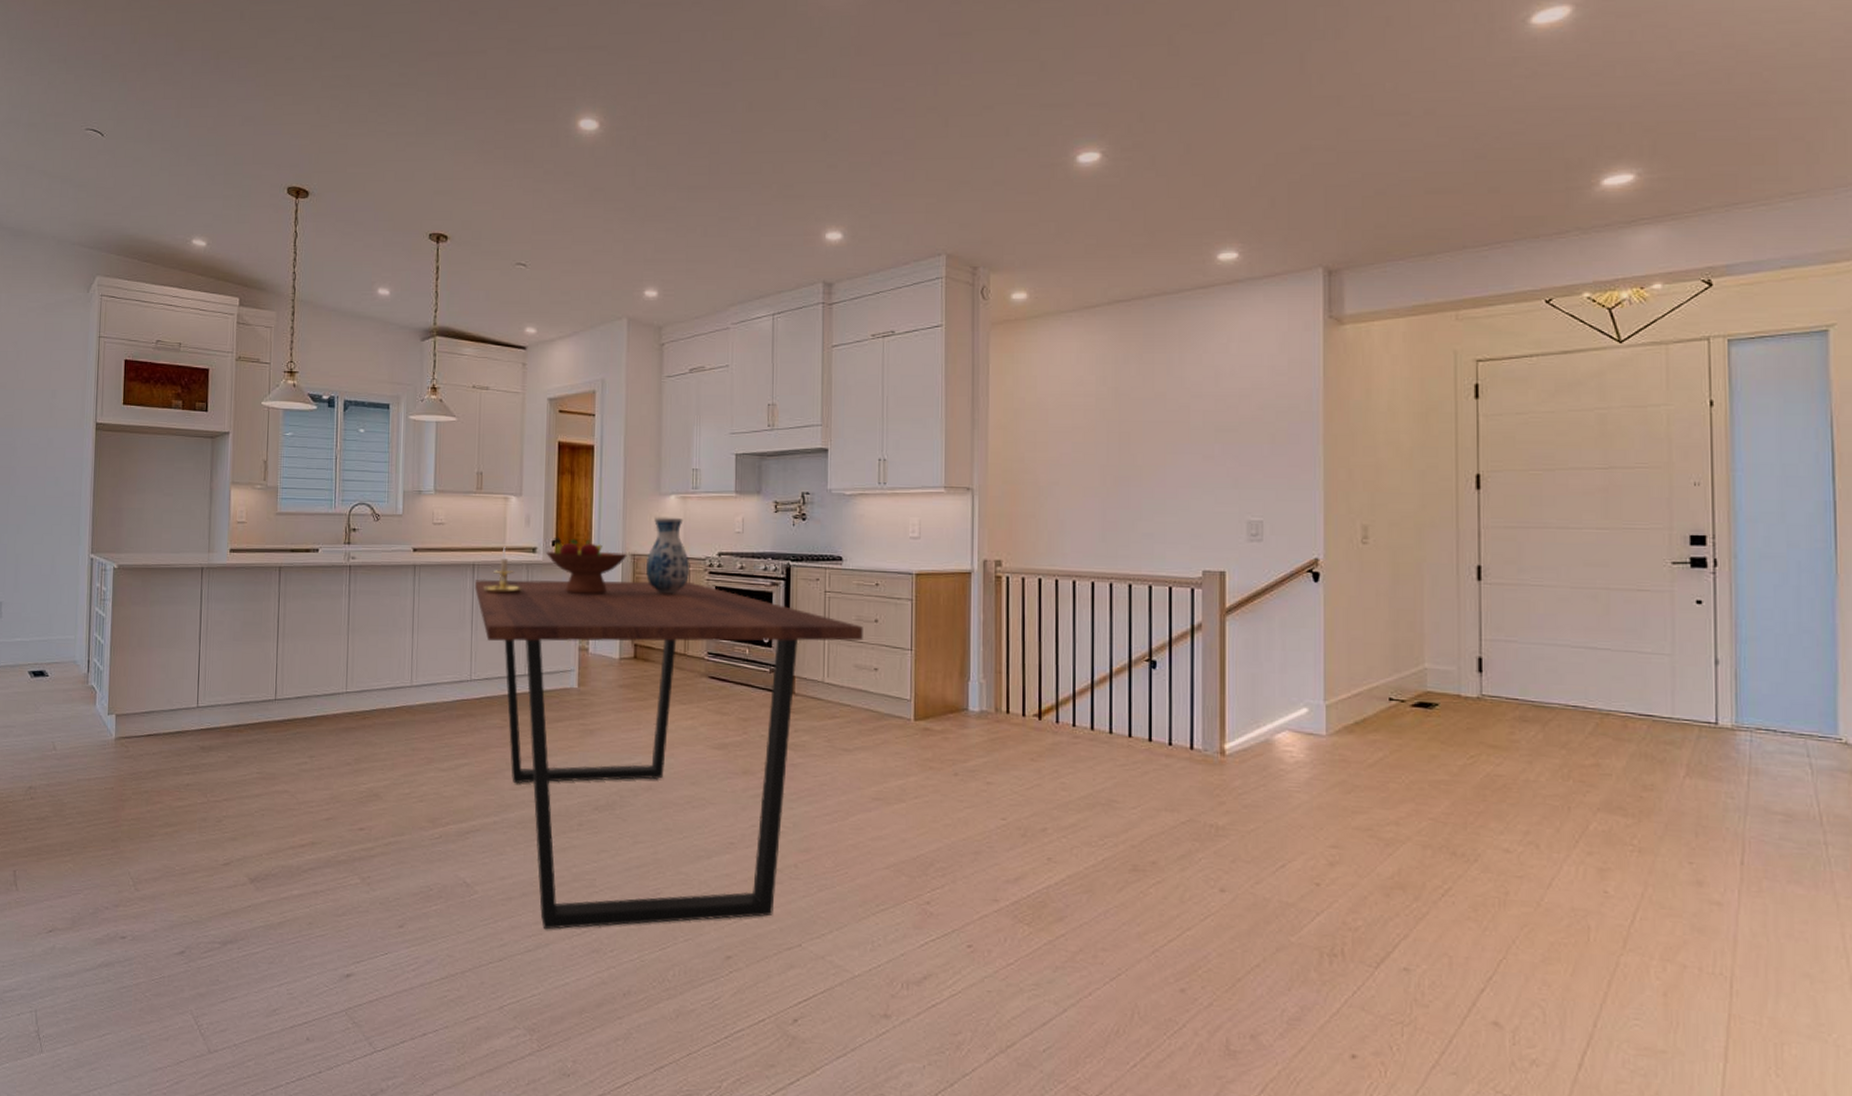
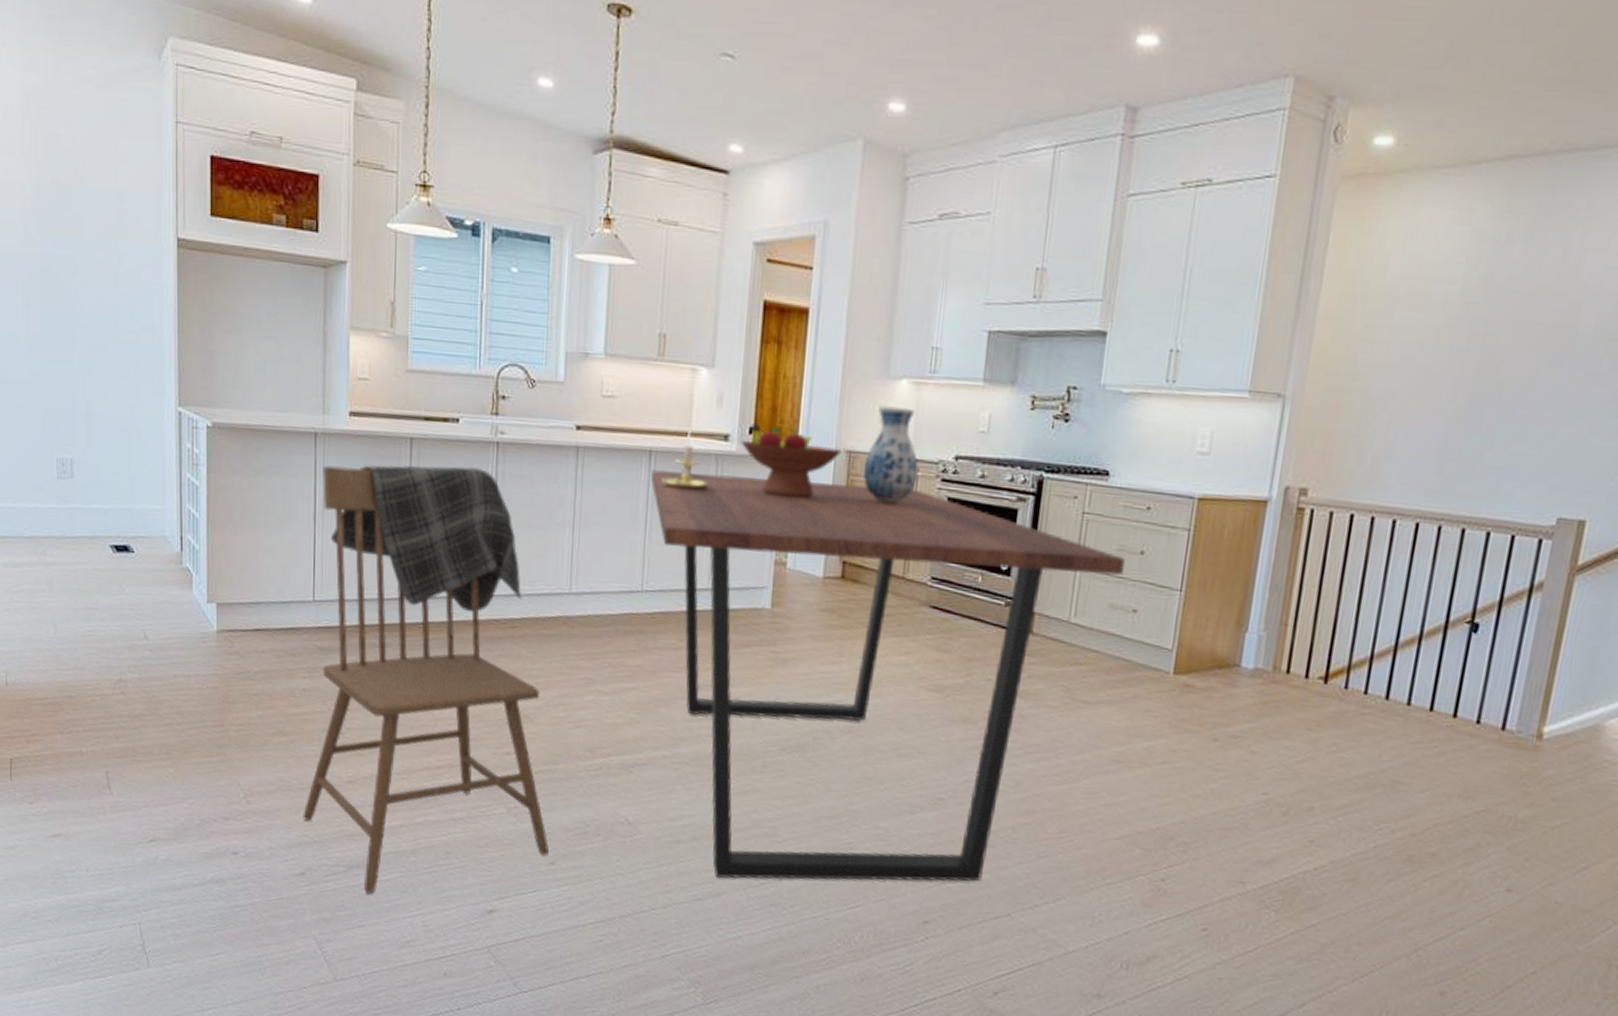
dining chair: none [184,586,398,967] -> present [303,465,549,894]

